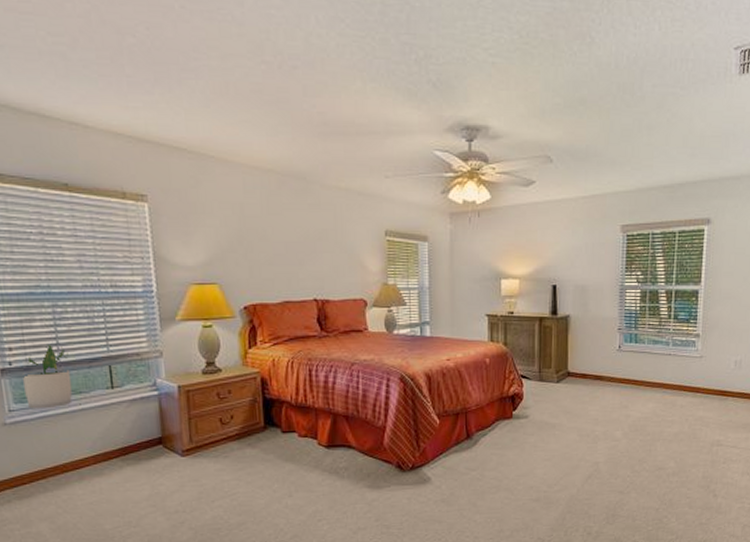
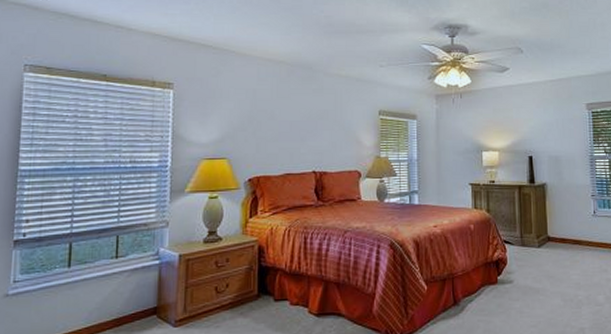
planter: present [22,343,73,409] -> none [32,215,81,280]

